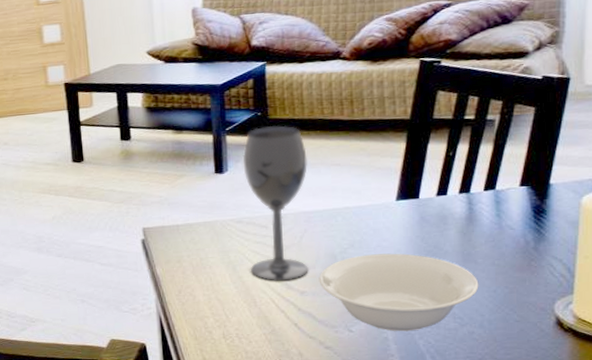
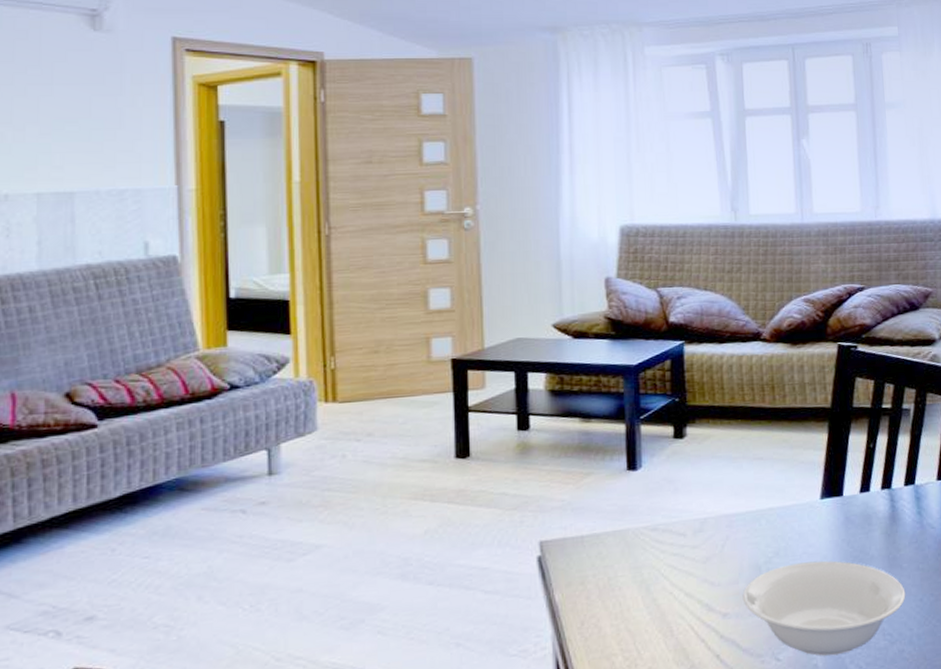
wine glass: present [242,125,309,281] -> none [658,413,731,601]

